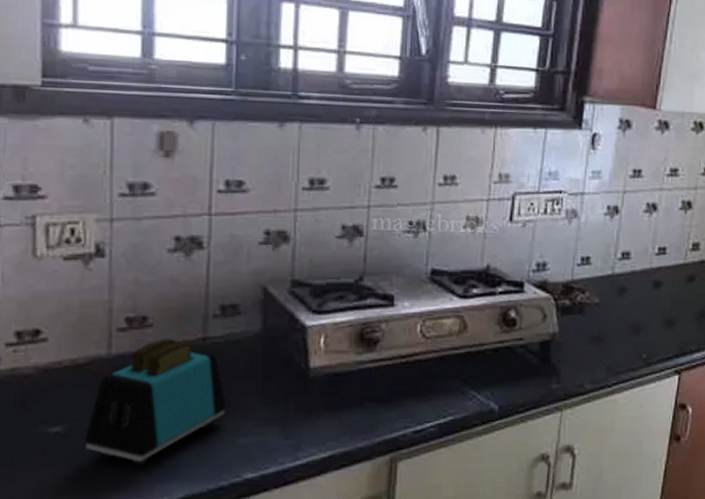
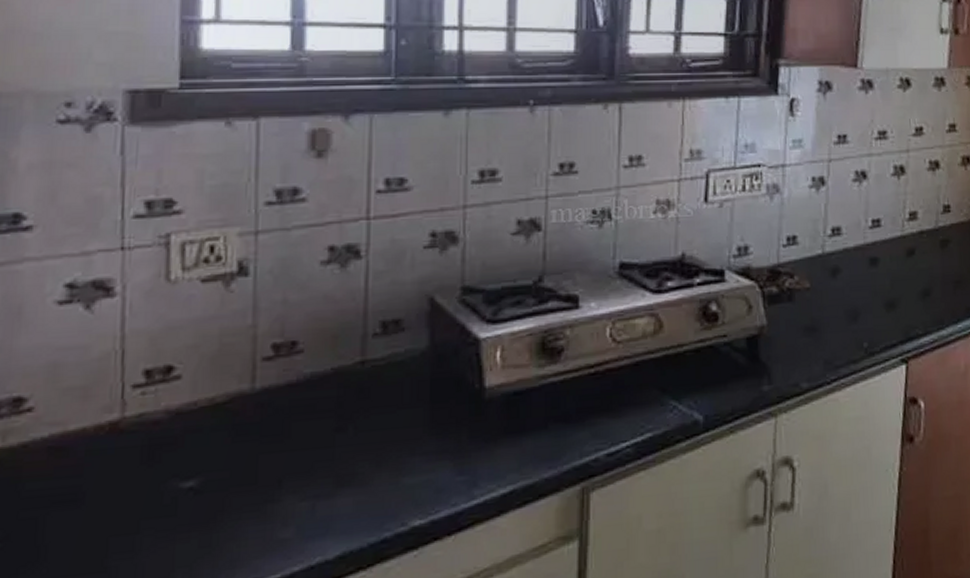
toaster: present [85,338,227,467] -> none [223,364,389,523]

